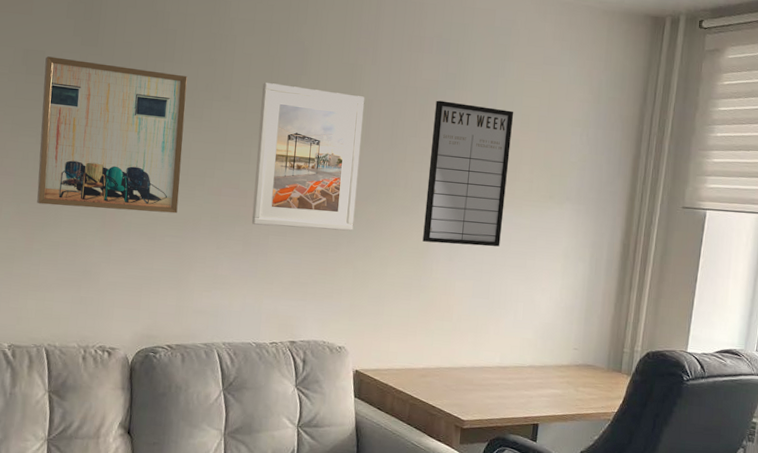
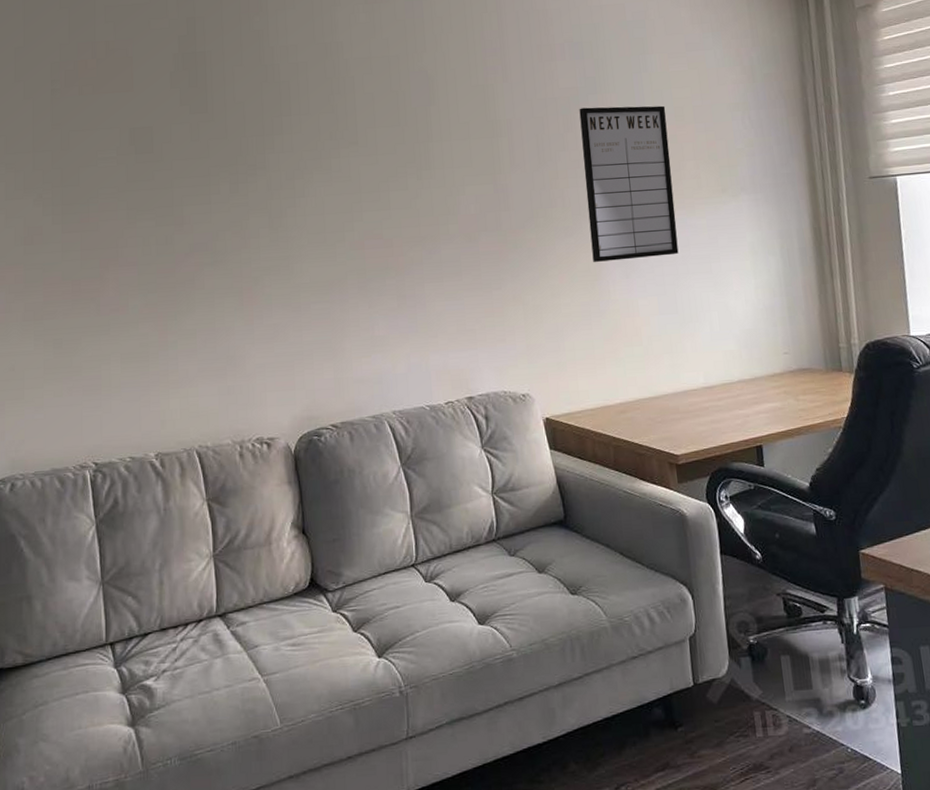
wall art: present [37,56,188,214] -> none [154,127,320,291]
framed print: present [251,82,365,231] -> none [390,117,515,274]

